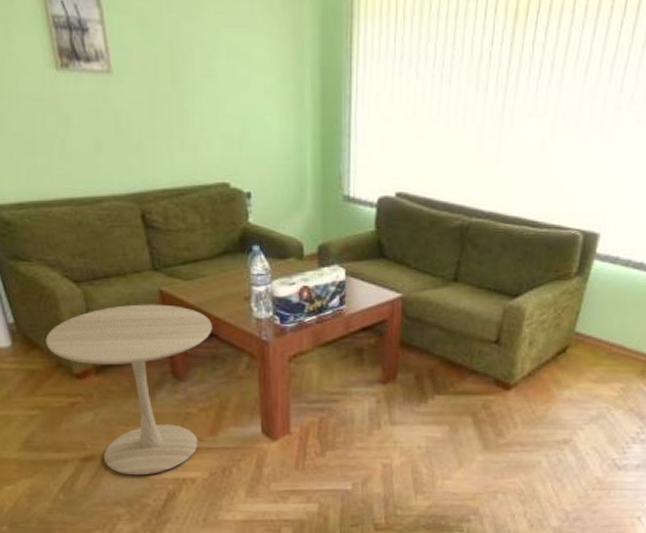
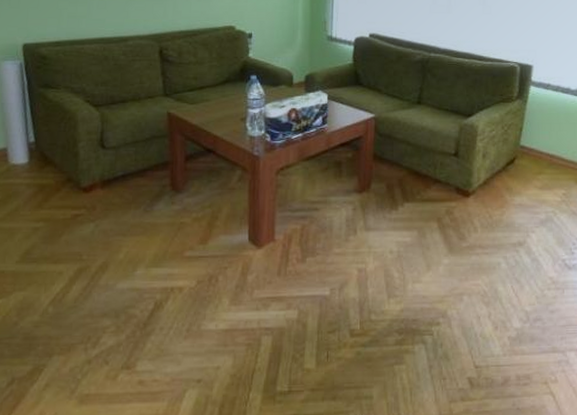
side table: present [45,304,212,476] -> none [60,125,211,286]

